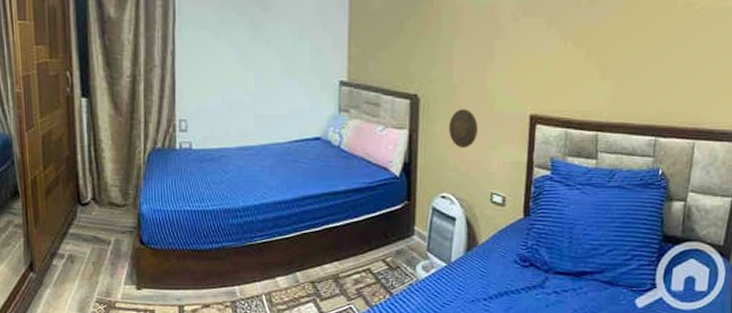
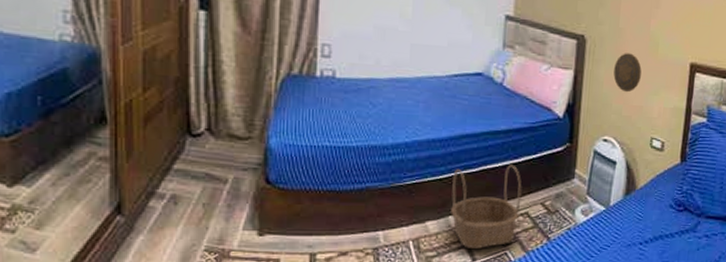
basket: none [298,223,363,303] -> present [451,164,522,248]

